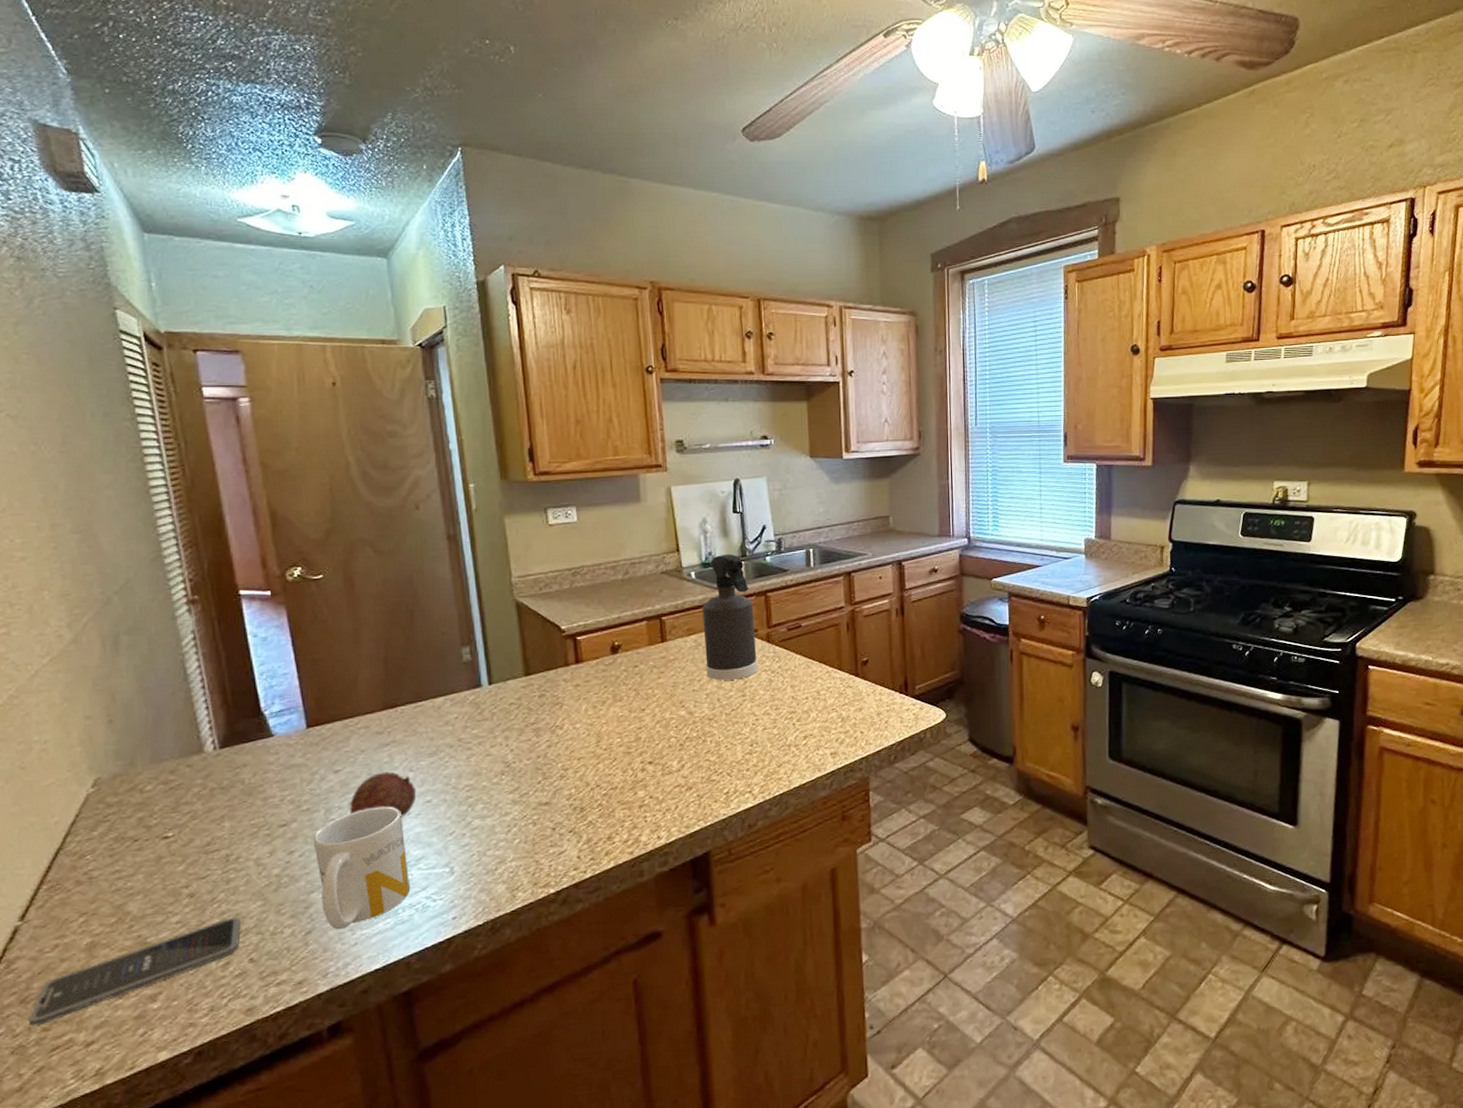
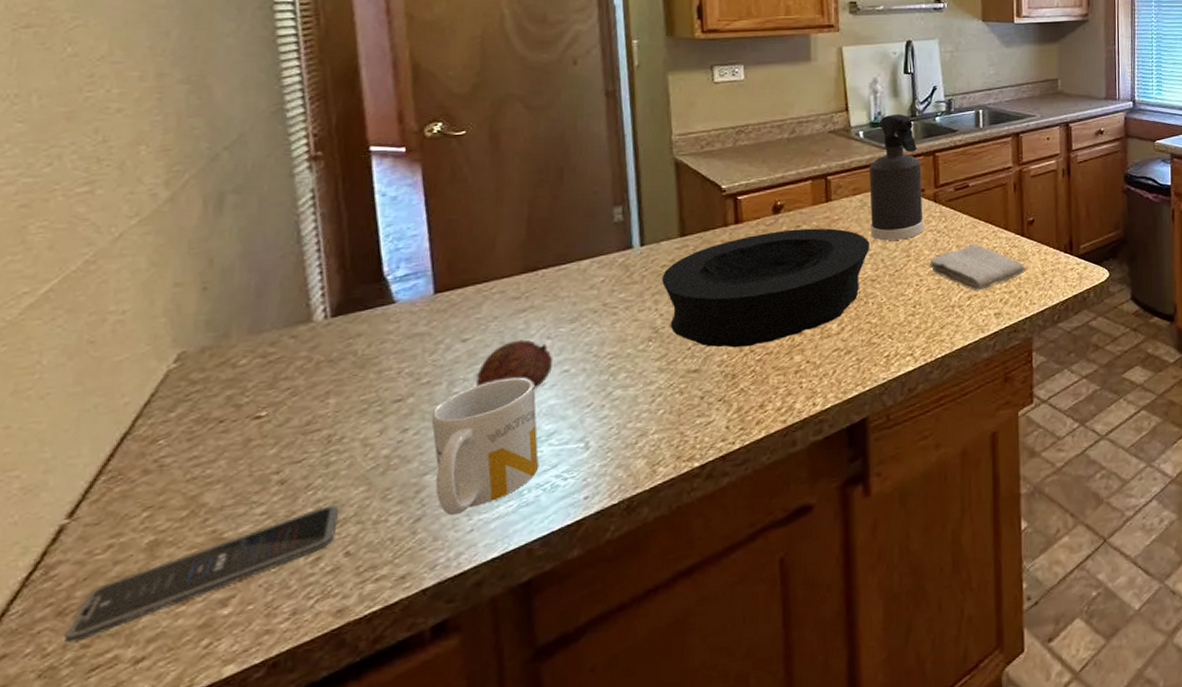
bowl: none [511,667,706,783] -> present [662,228,869,348]
washcloth: none [764,684,861,731] -> present [929,244,1026,291]

